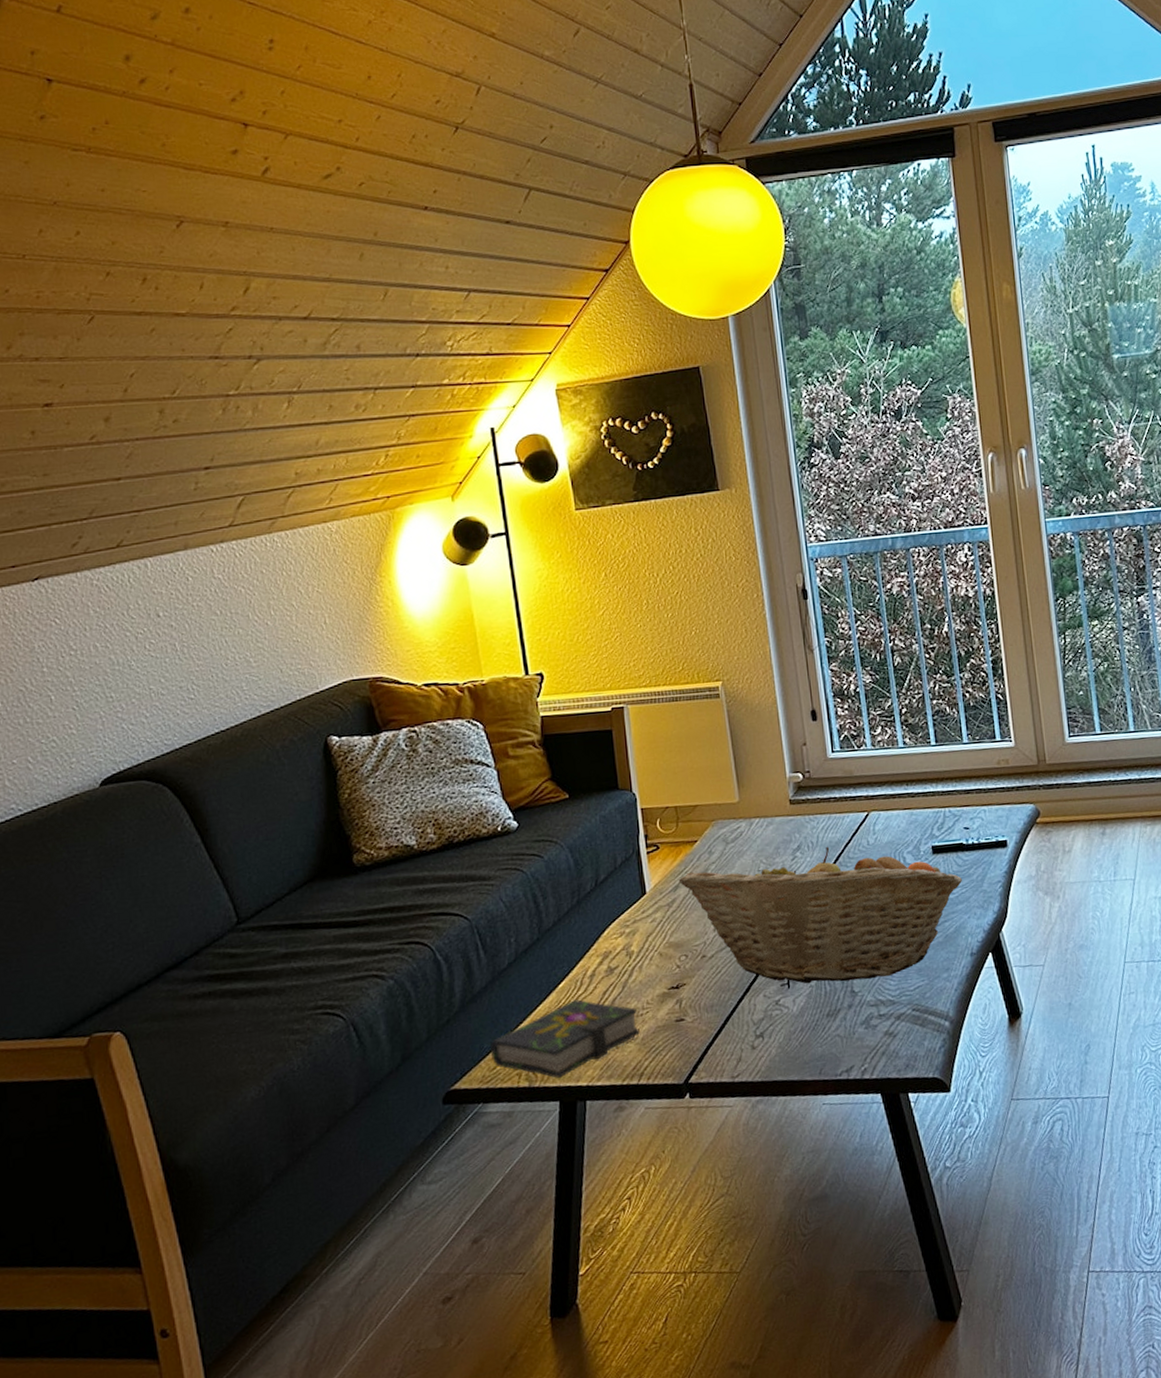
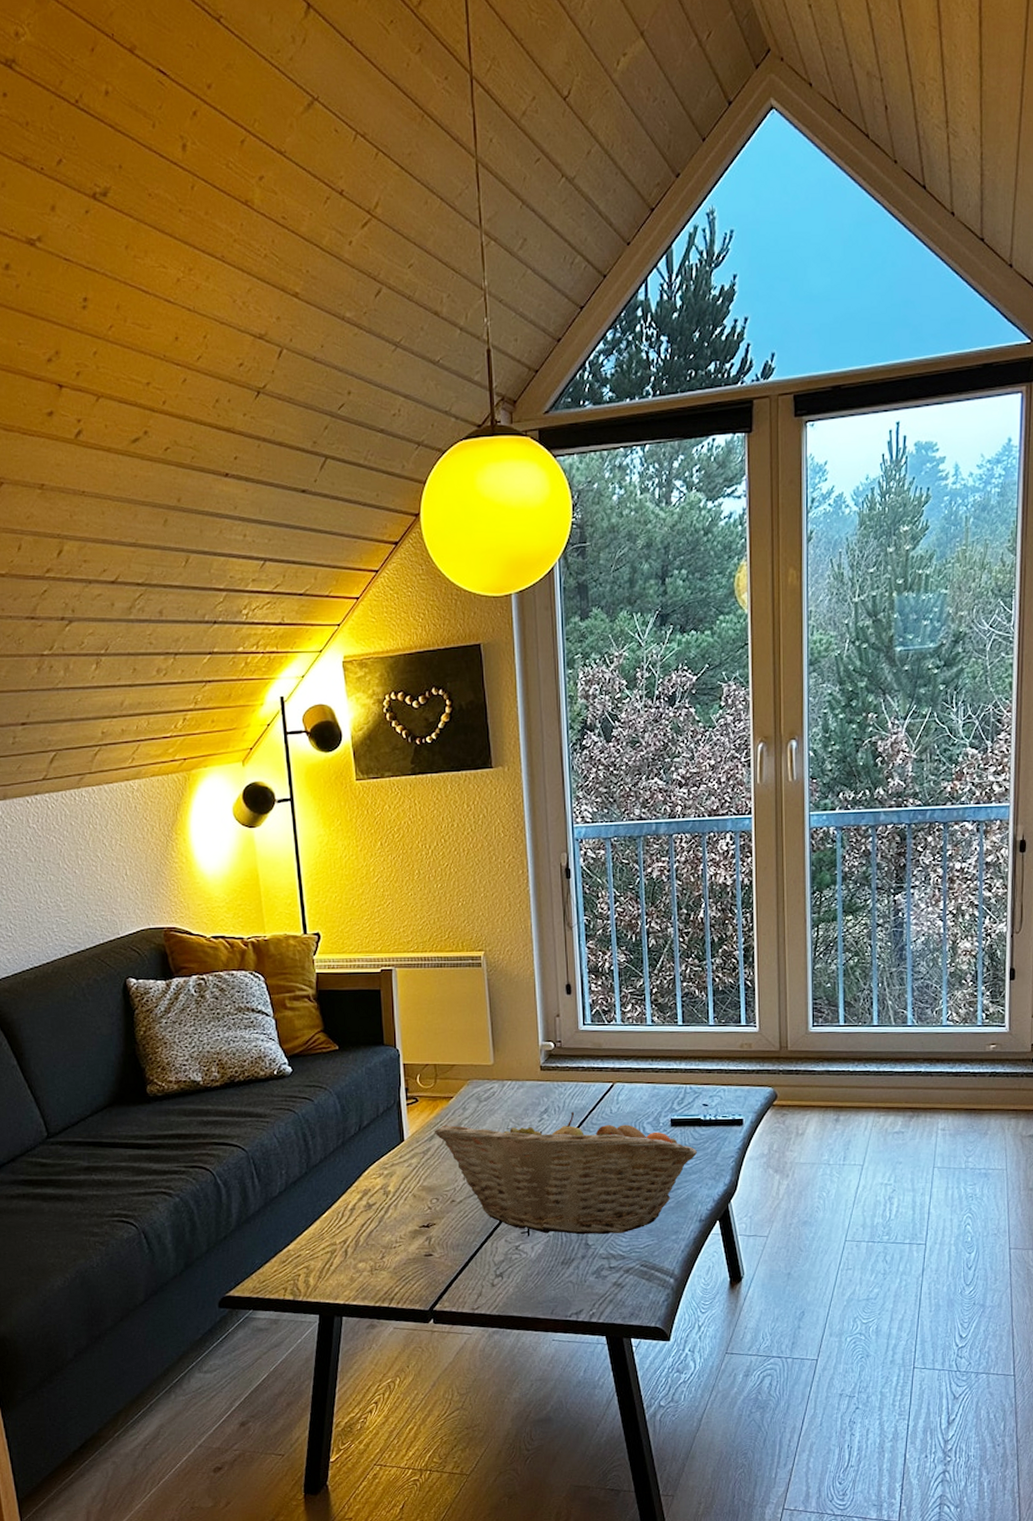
book: present [491,999,640,1078] -> none [261,1229,392,1295]

